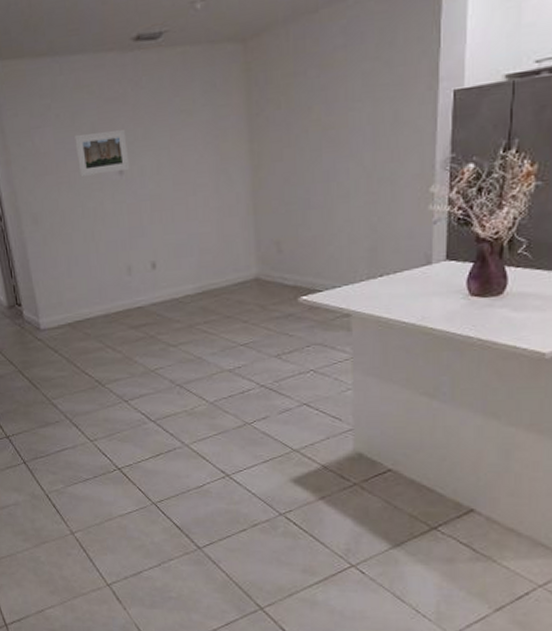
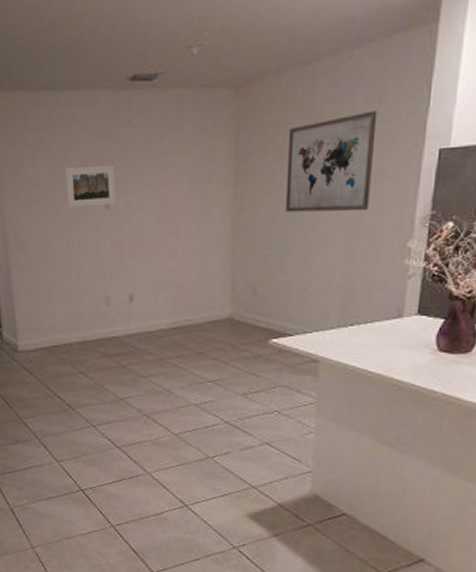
wall art: none [300,55,389,166] -> present [286,110,378,213]

